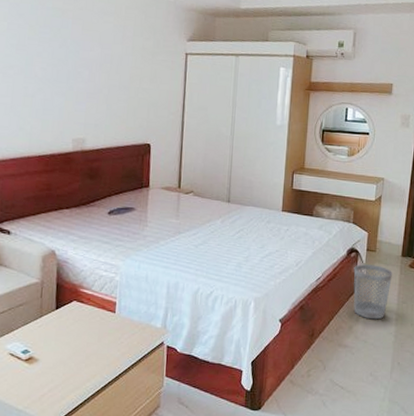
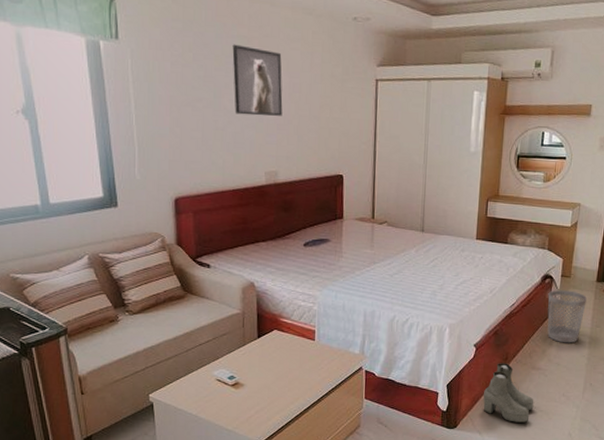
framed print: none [45,15,95,85] -> present [232,44,283,116]
boots: none [289,339,341,404] -> present [483,363,534,423]

